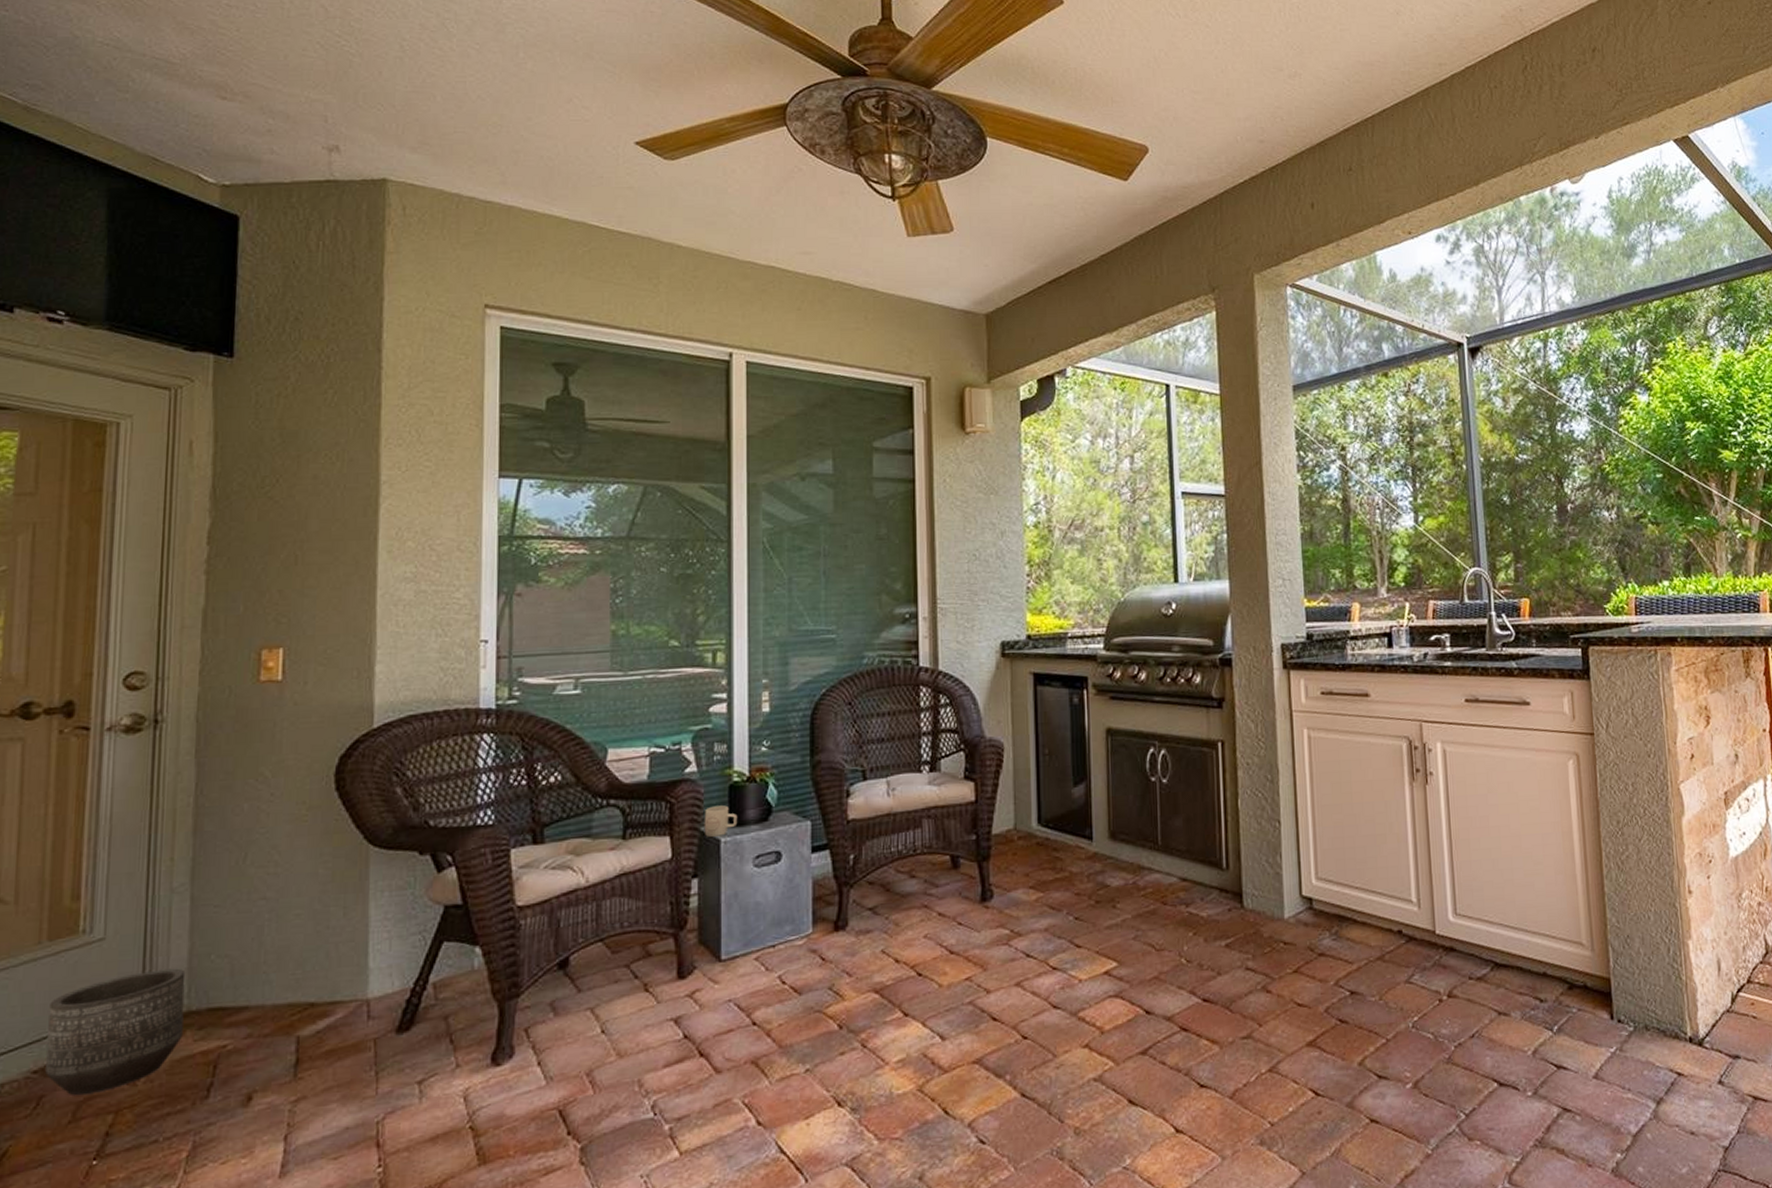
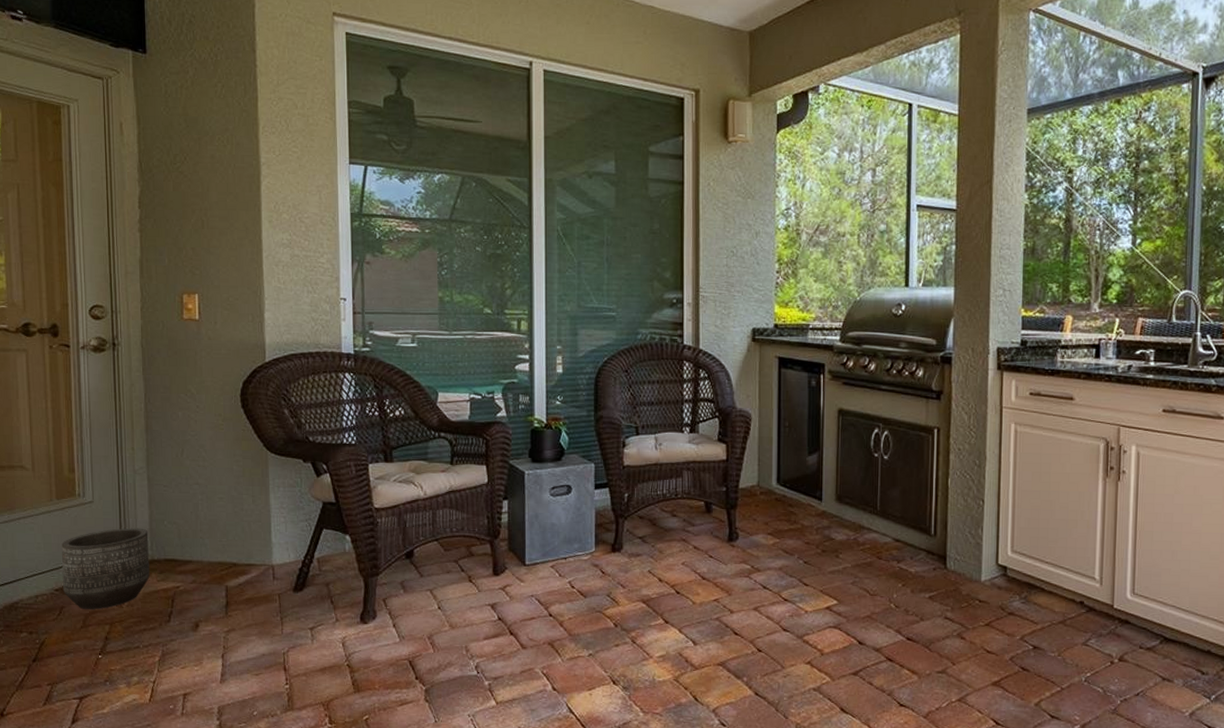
mug: present [704,805,738,838] -> none [512,445,538,470]

